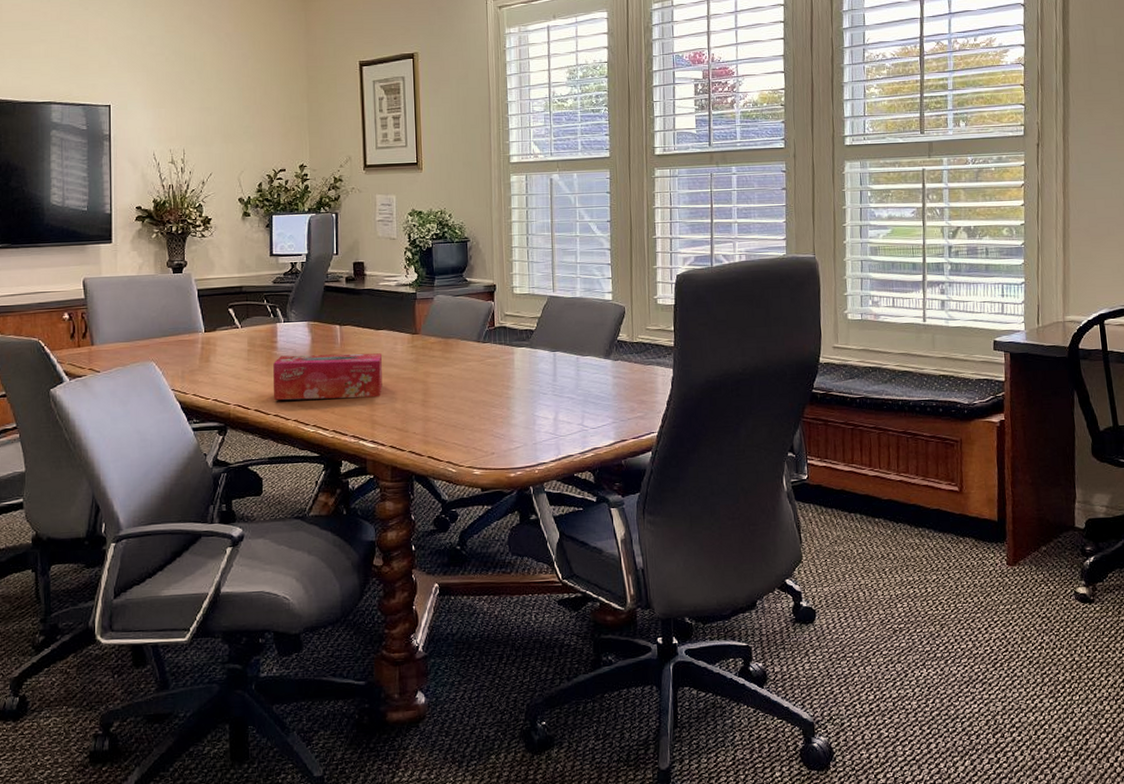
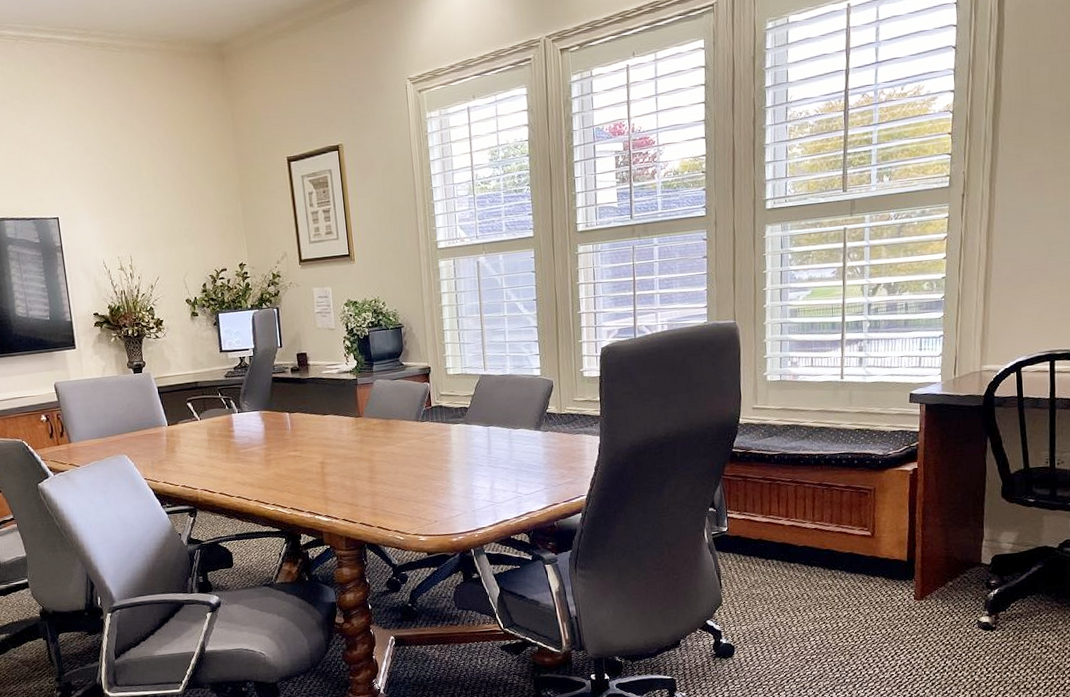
tissue box: present [273,353,383,400] -> none [232,436,332,483]

